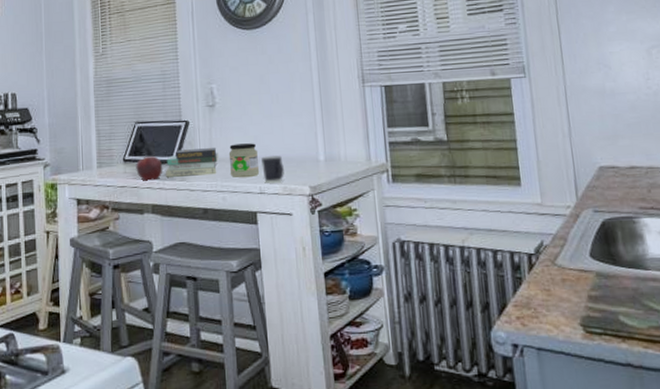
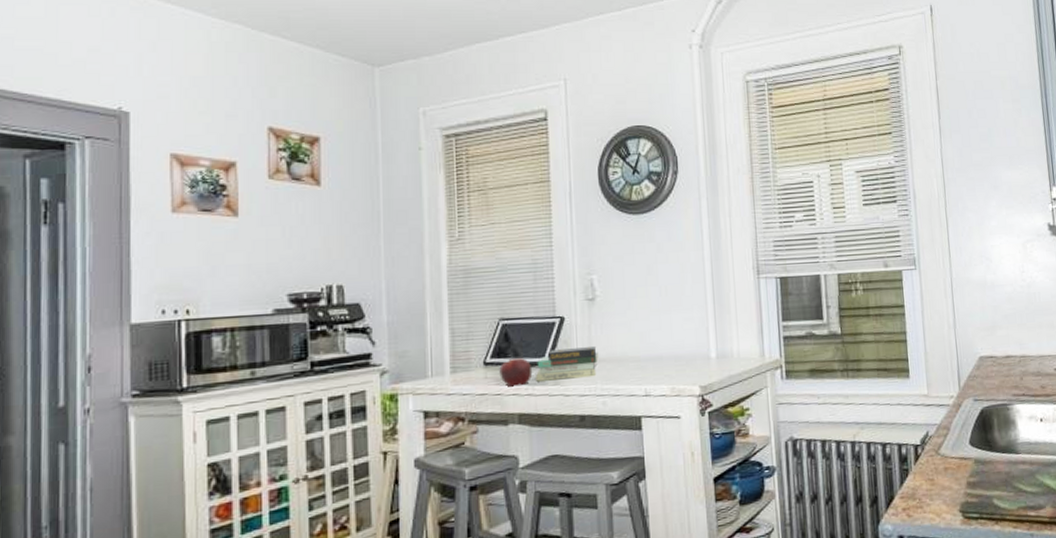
jar: present [228,143,260,177] -> none [610,340,645,379]
mug: present [261,155,284,183] -> none [647,353,673,384]

